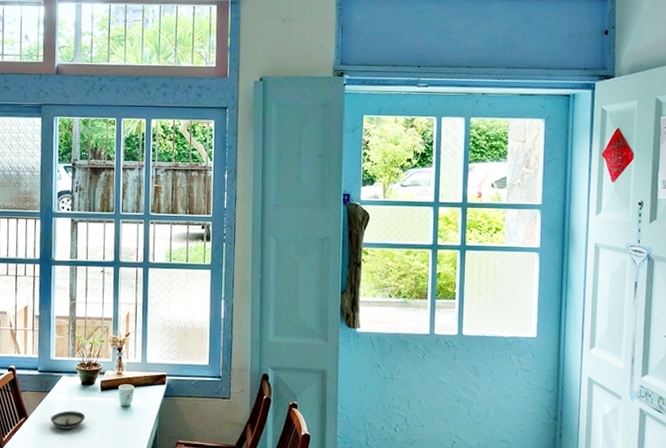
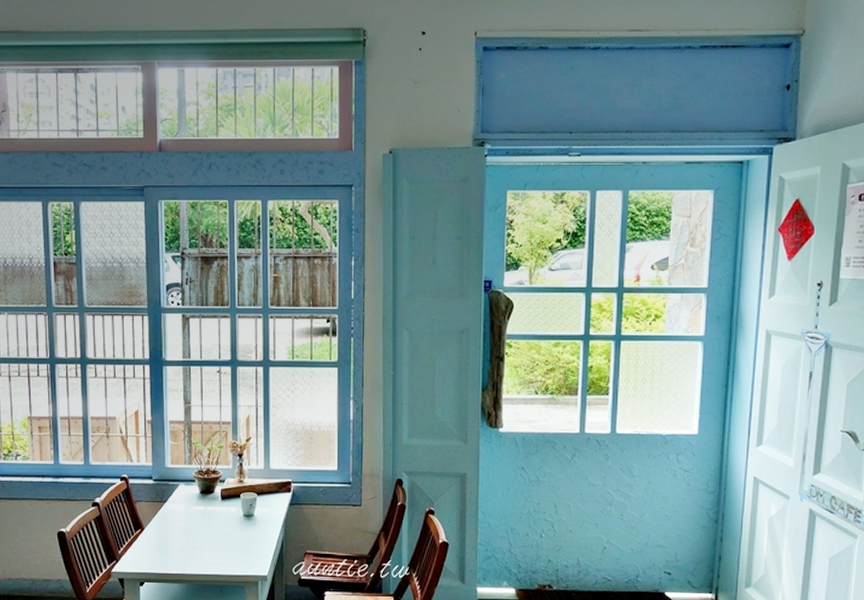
saucer: present [51,410,86,429] -> none [169,521,206,540]

